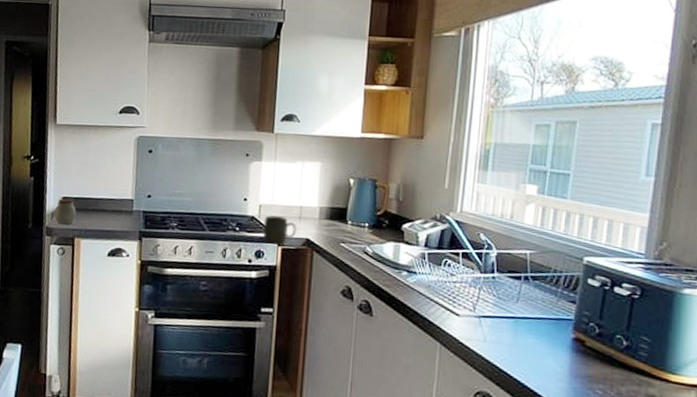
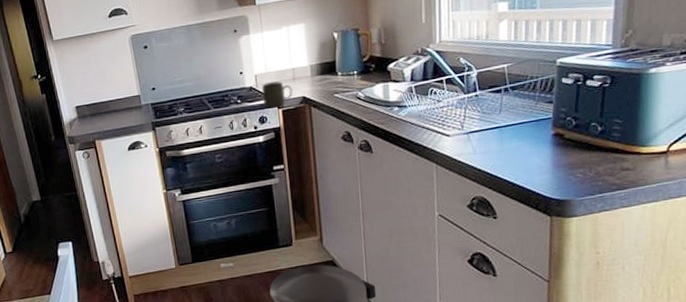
jar: present [54,198,77,225] -> none [71,107,93,132]

